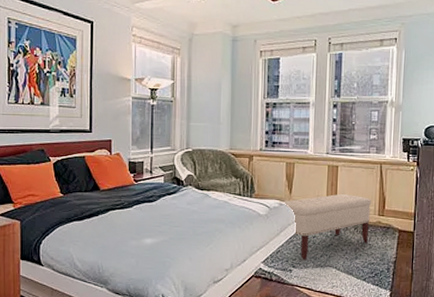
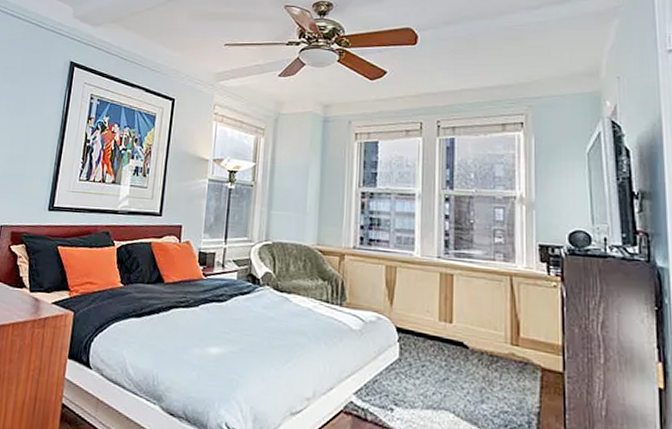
bench: present [279,193,371,261] -> none [377,310,499,398]

